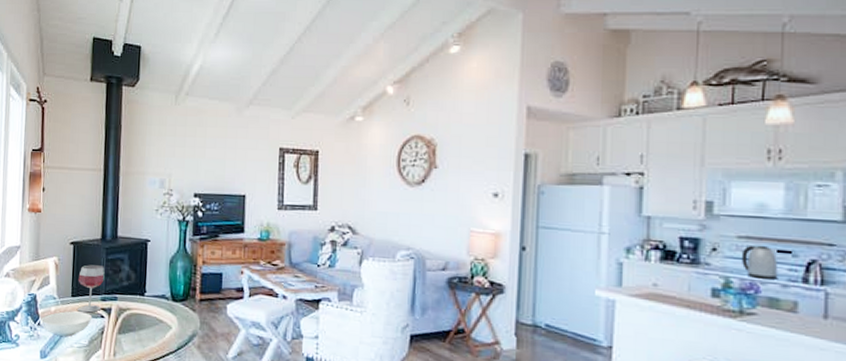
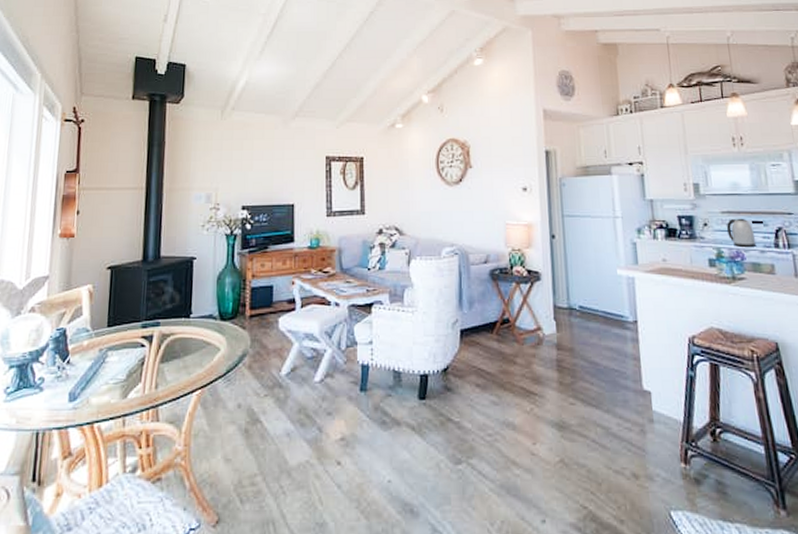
bowl: present [41,311,93,338] -> none [71,343,132,374]
wineglass: present [77,264,106,313] -> none [114,289,147,343]

